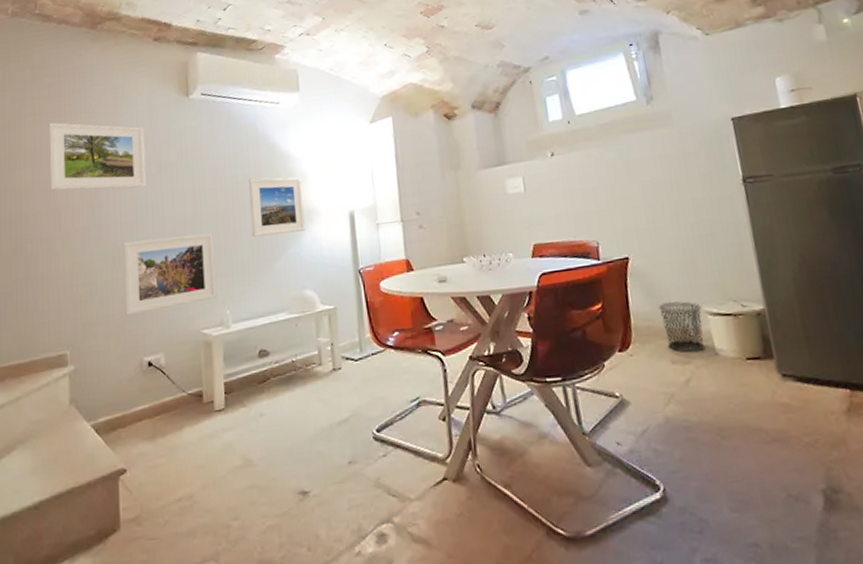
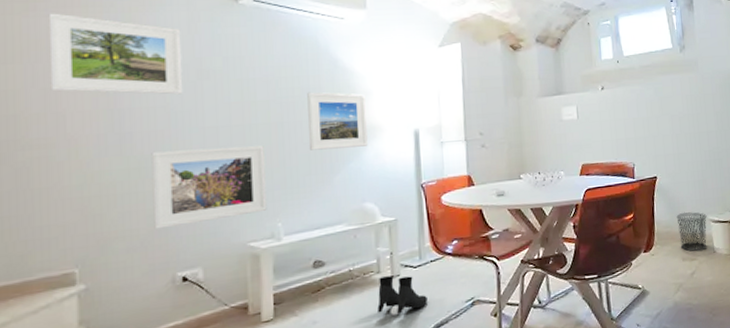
boots: none [320,368,370,414] -> present [377,275,428,317]

